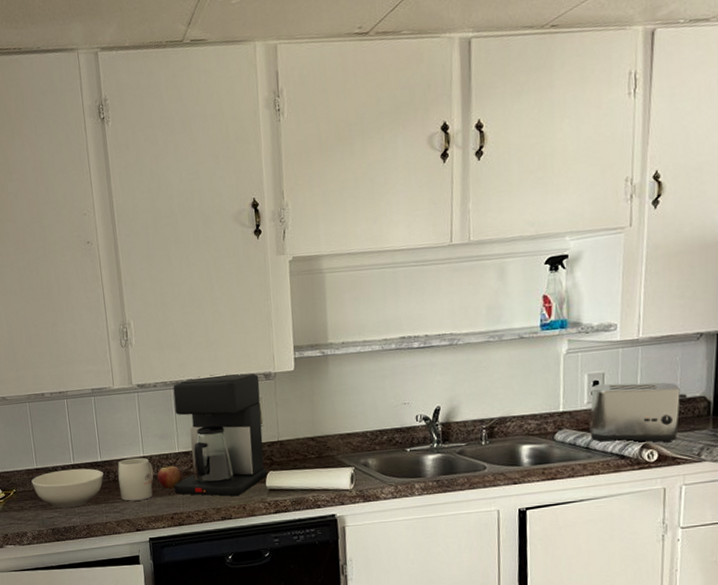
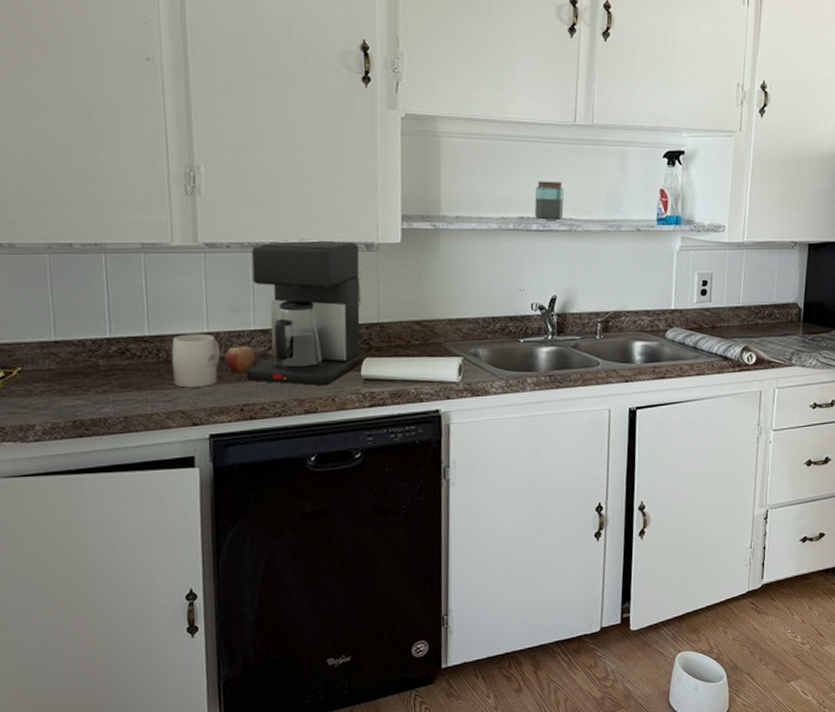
bowl: present [31,468,104,508] -> none [46,343,152,394]
peanut butter: none [414,300,444,338] -> present [534,181,565,221]
toaster: present [589,382,688,443] -> none [697,284,783,346]

